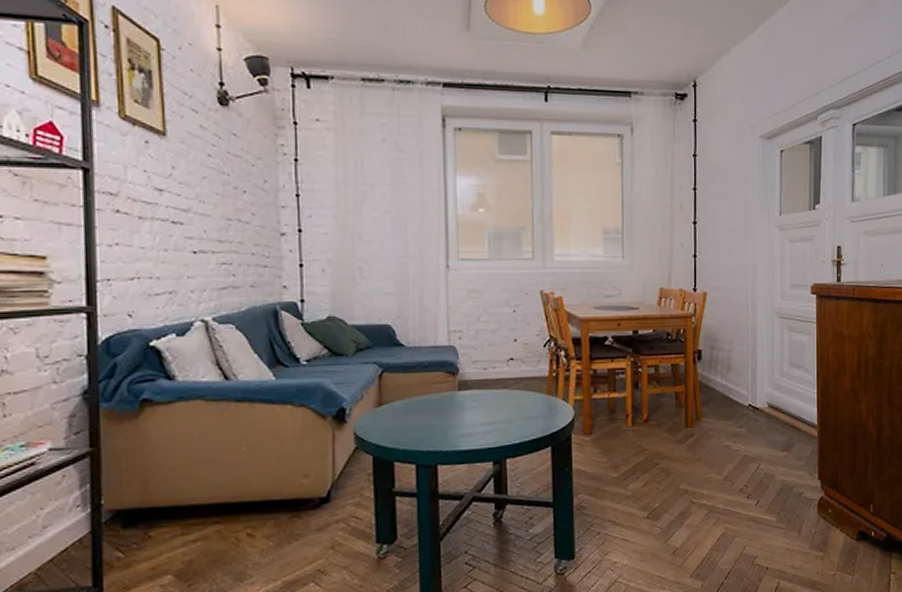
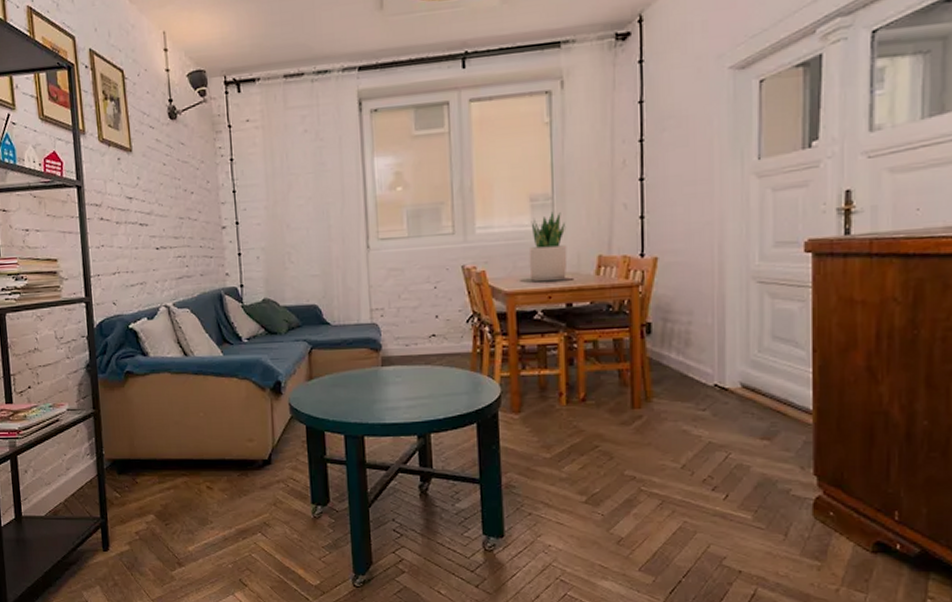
planter: none [601,245,635,310] -> present [528,212,568,282]

